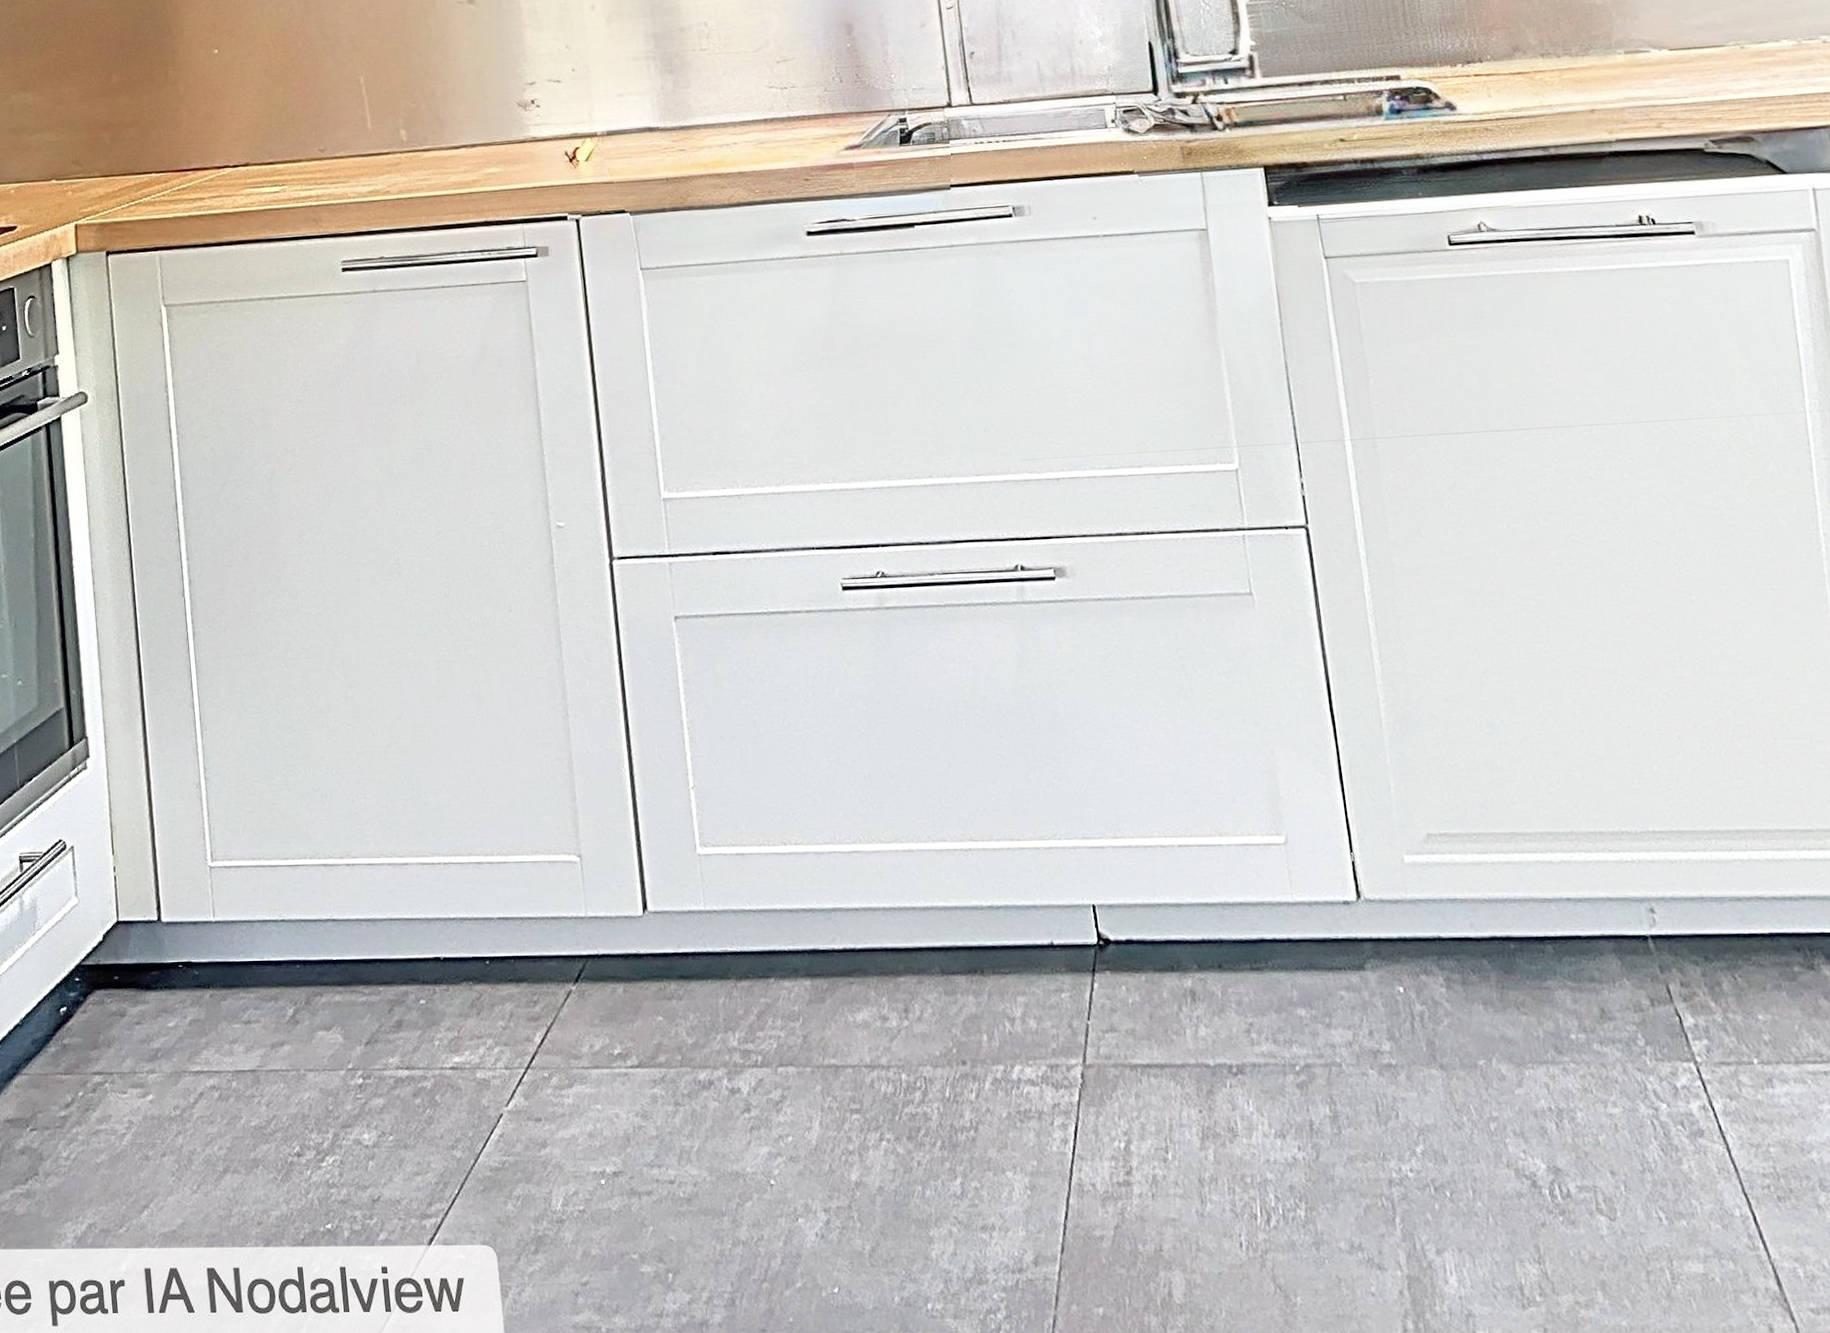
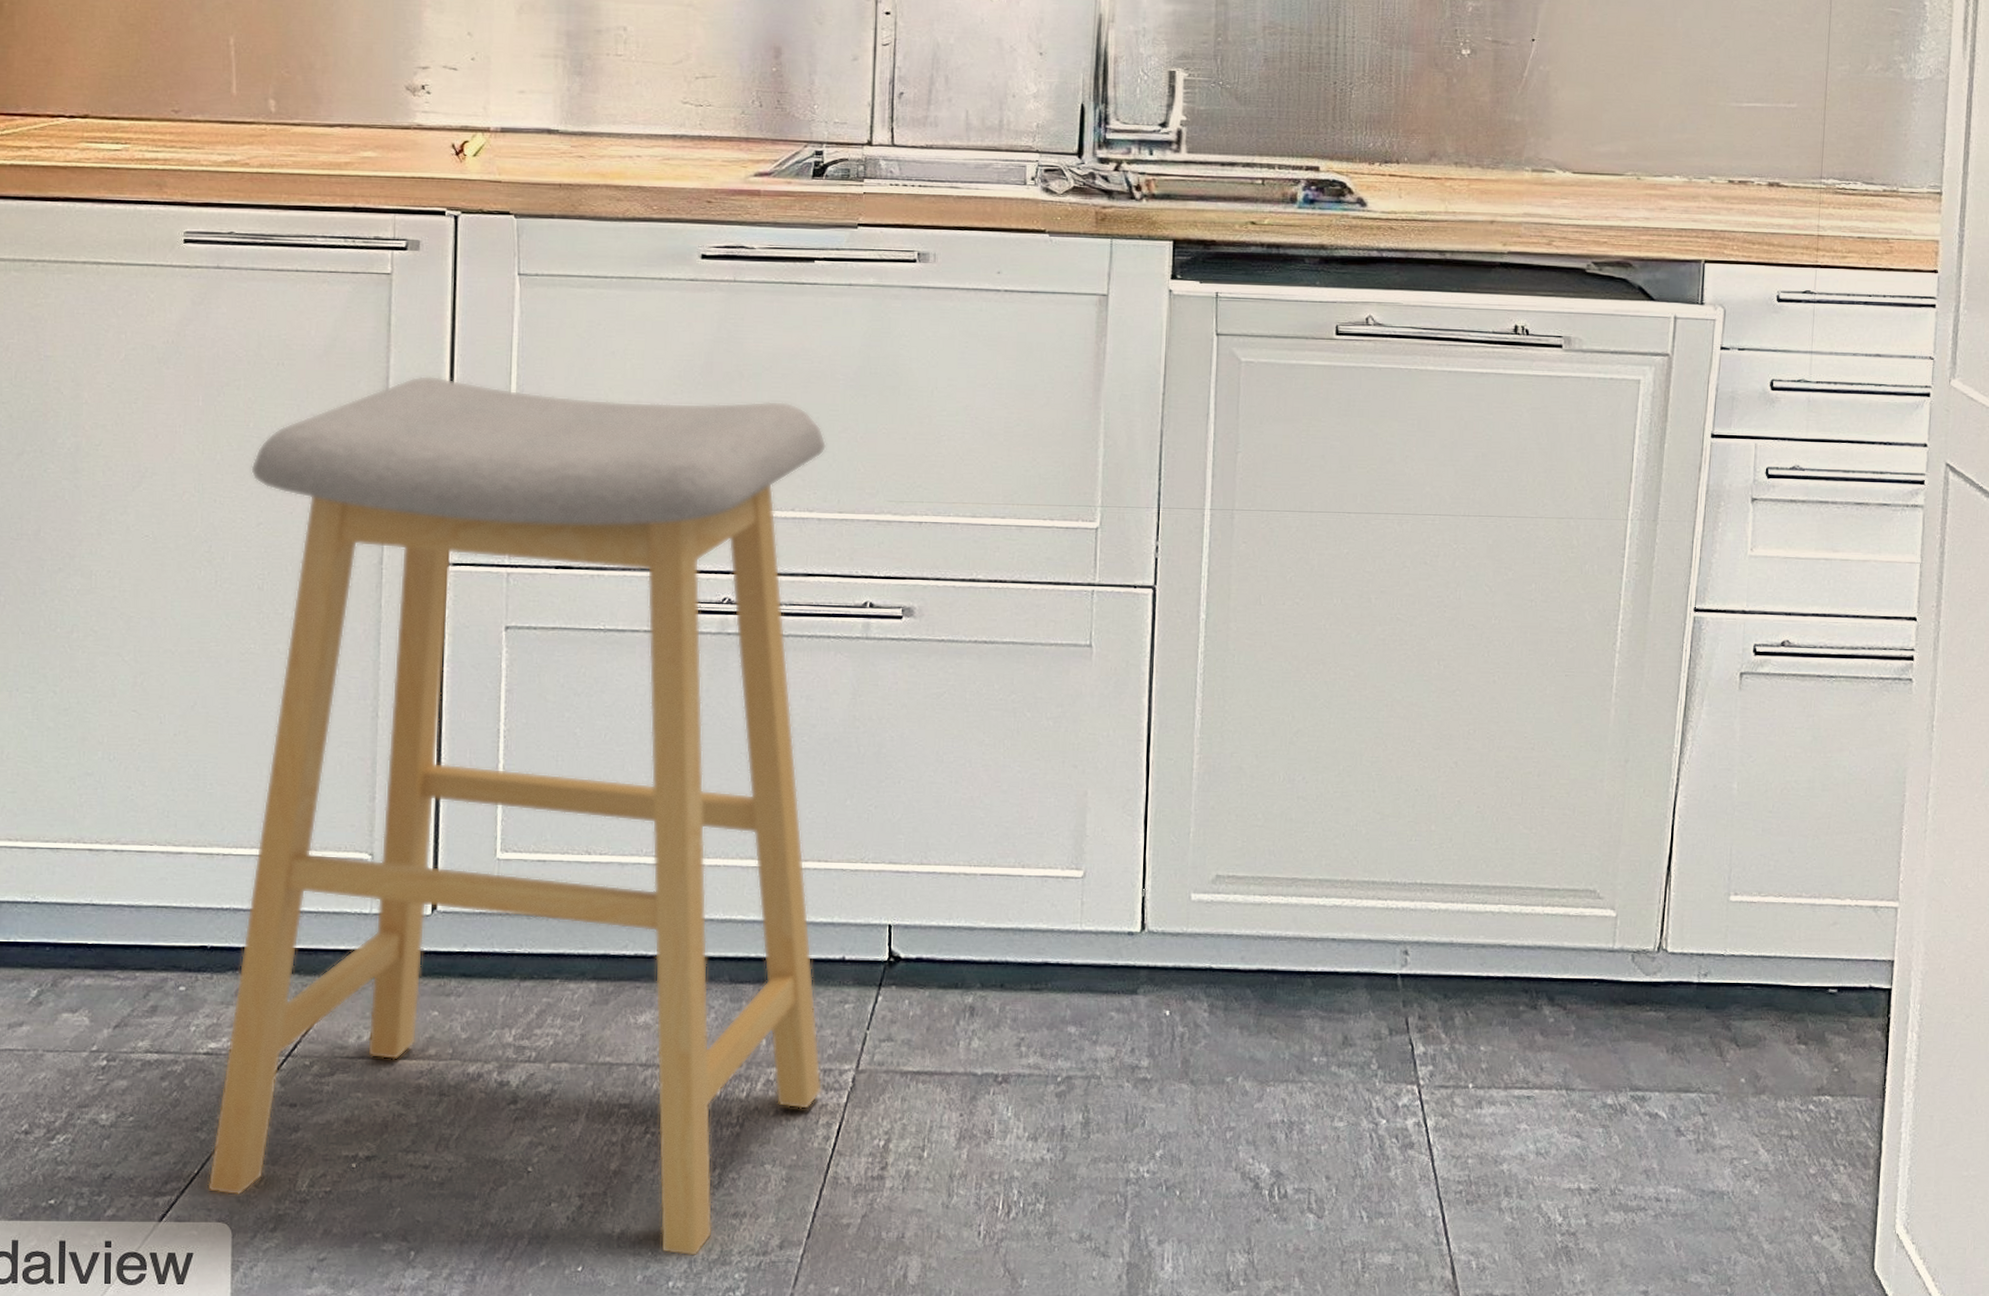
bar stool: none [424,368,1053,1276] -> present [206,375,827,1257]

